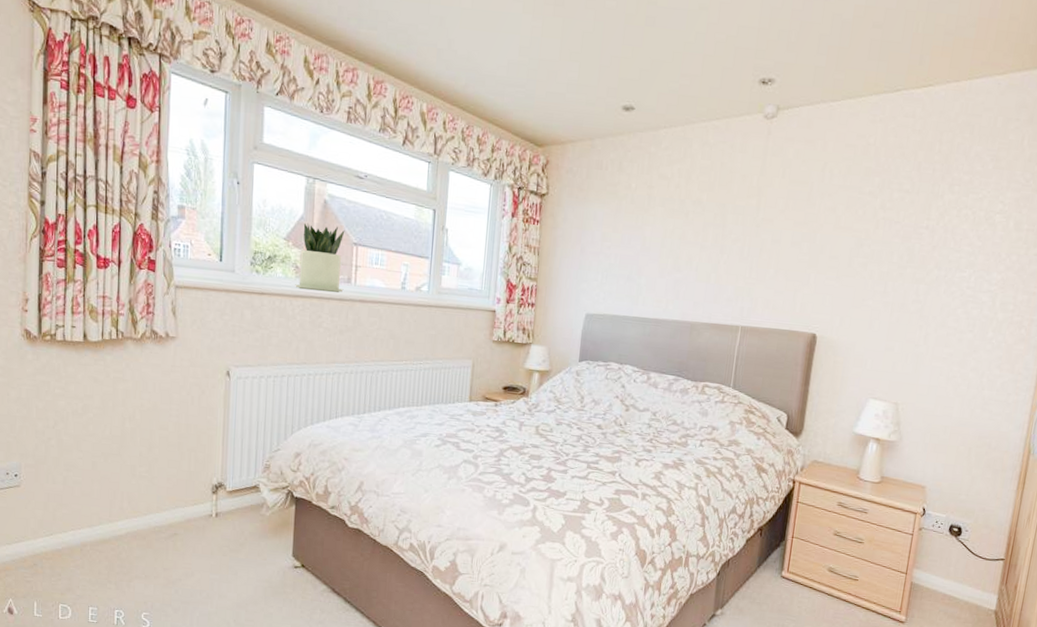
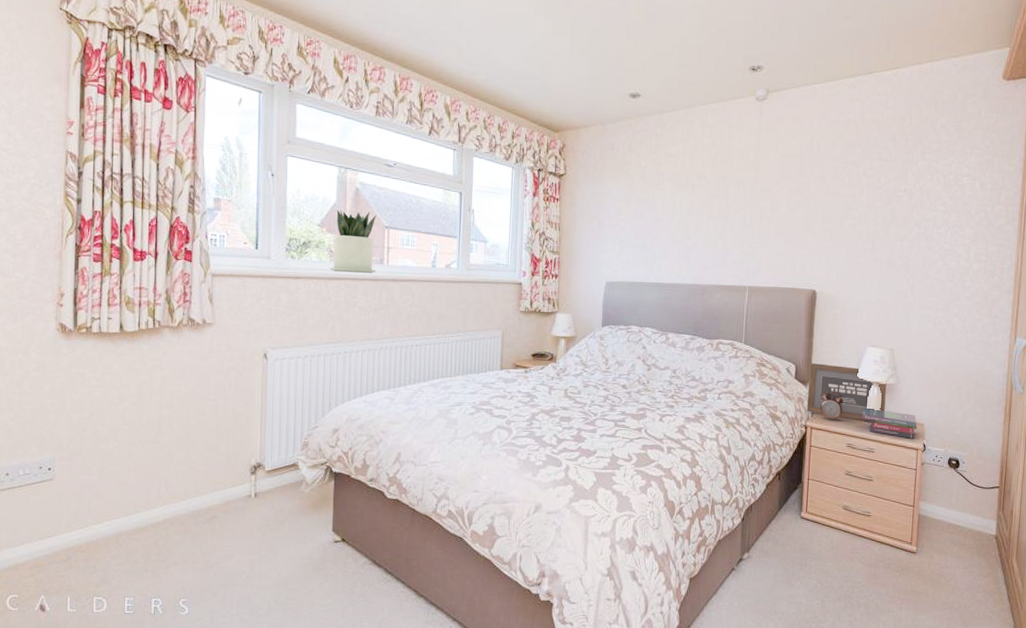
picture frame: none [795,413,888,481] -> present [806,363,887,422]
alarm clock: none [811,445,838,478] -> present [820,391,844,421]
books: none [856,464,918,502] -> present [862,407,917,439]

